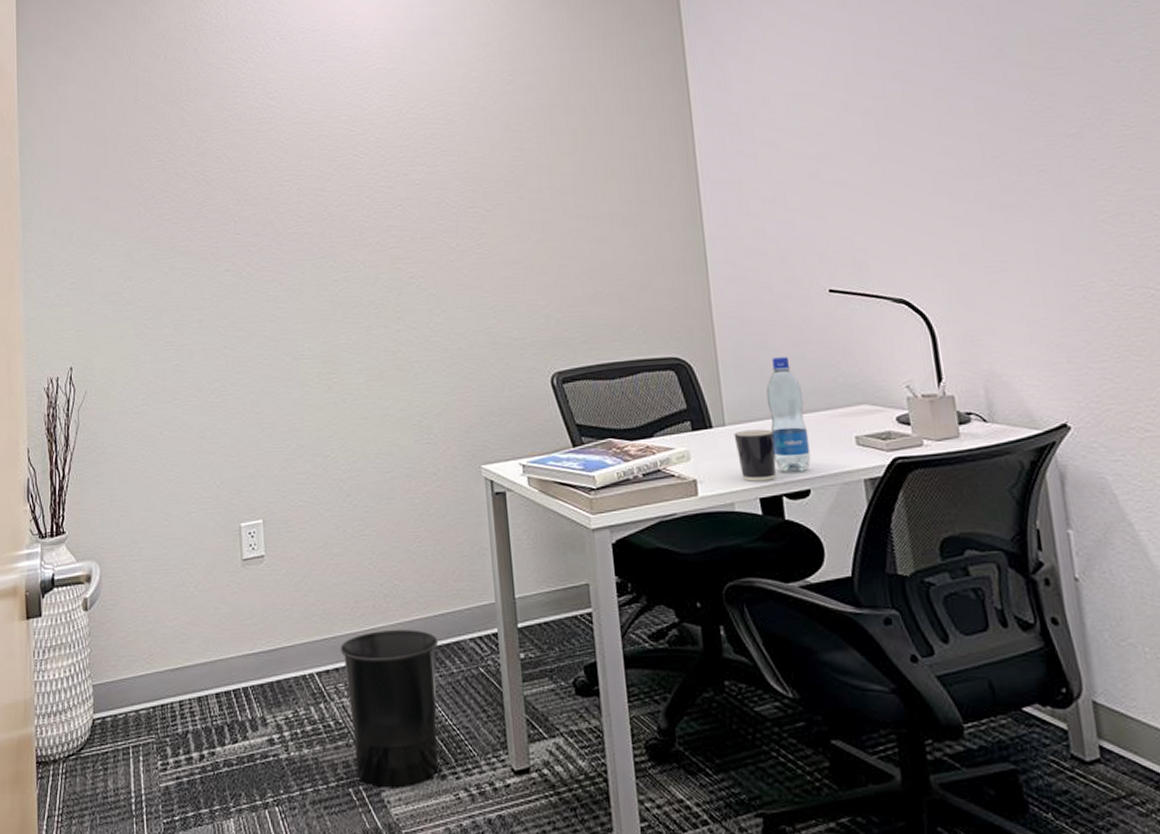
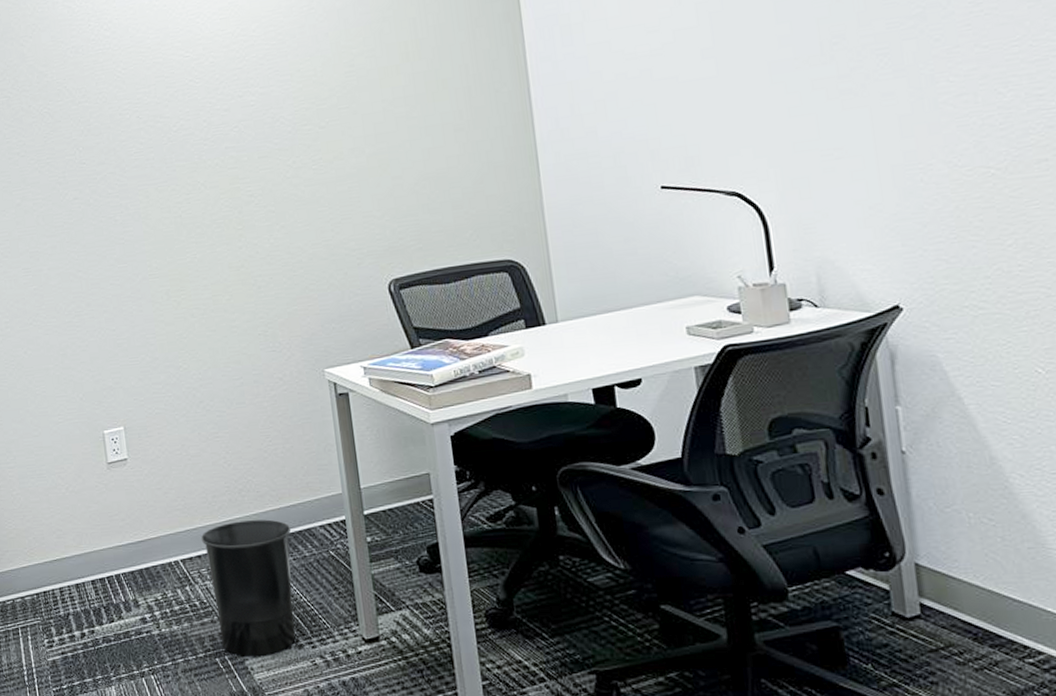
mug: present [734,429,777,482] -> none [566,324,609,374]
bottle: present [766,357,811,473] -> none [598,254,643,363]

